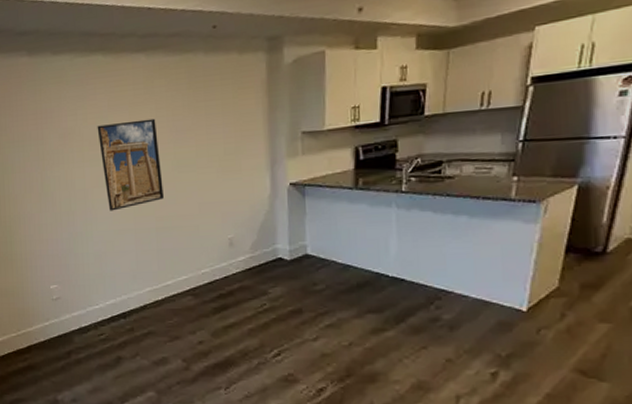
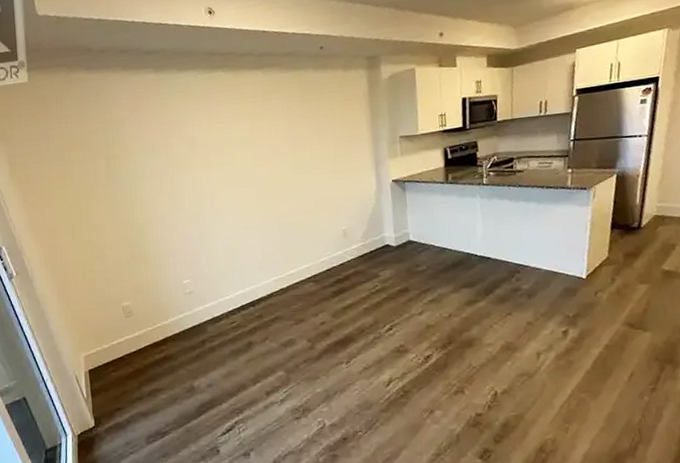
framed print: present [97,118,164,211] -> none [221,127,284,210]

